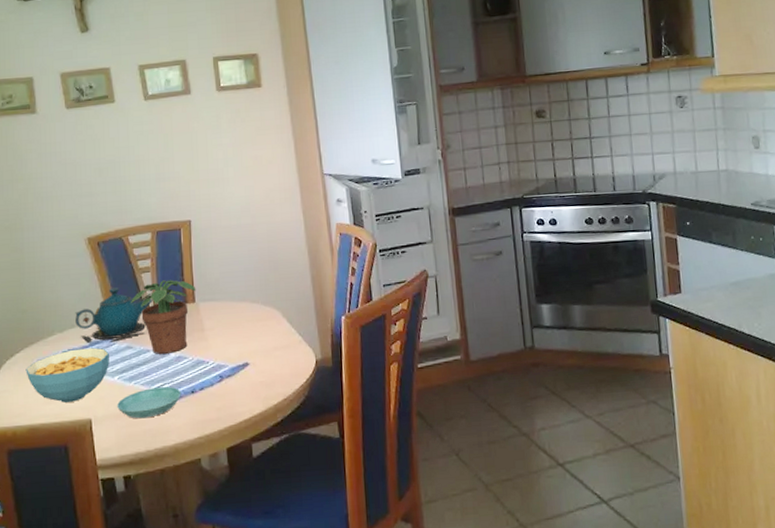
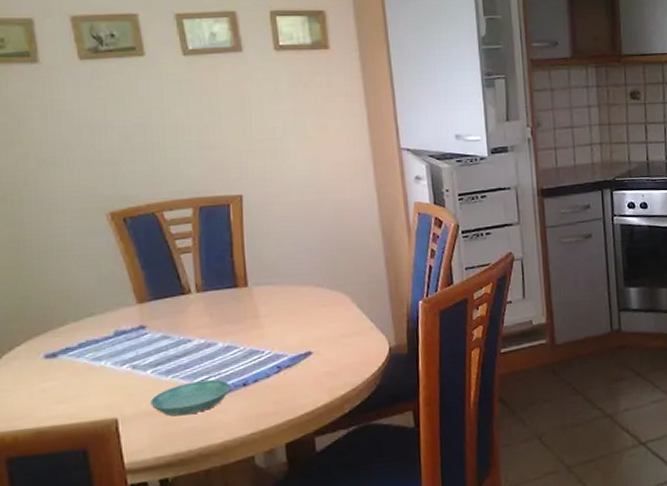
cereal bowl: present [25,347,109,403] -> none [29,338,140,402]
teapot: present [75,287,153,343] -> none [95,270,195,333]
potted plant: present [130,279,196,354] -> none [166,261,249,344]

